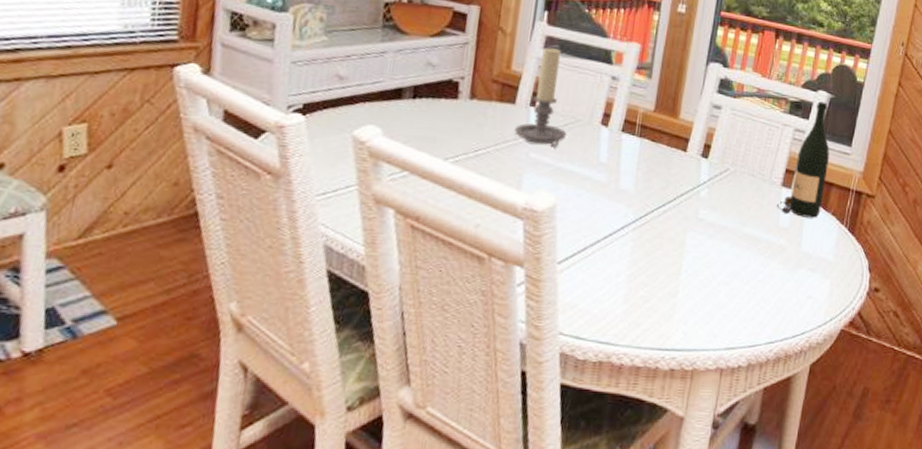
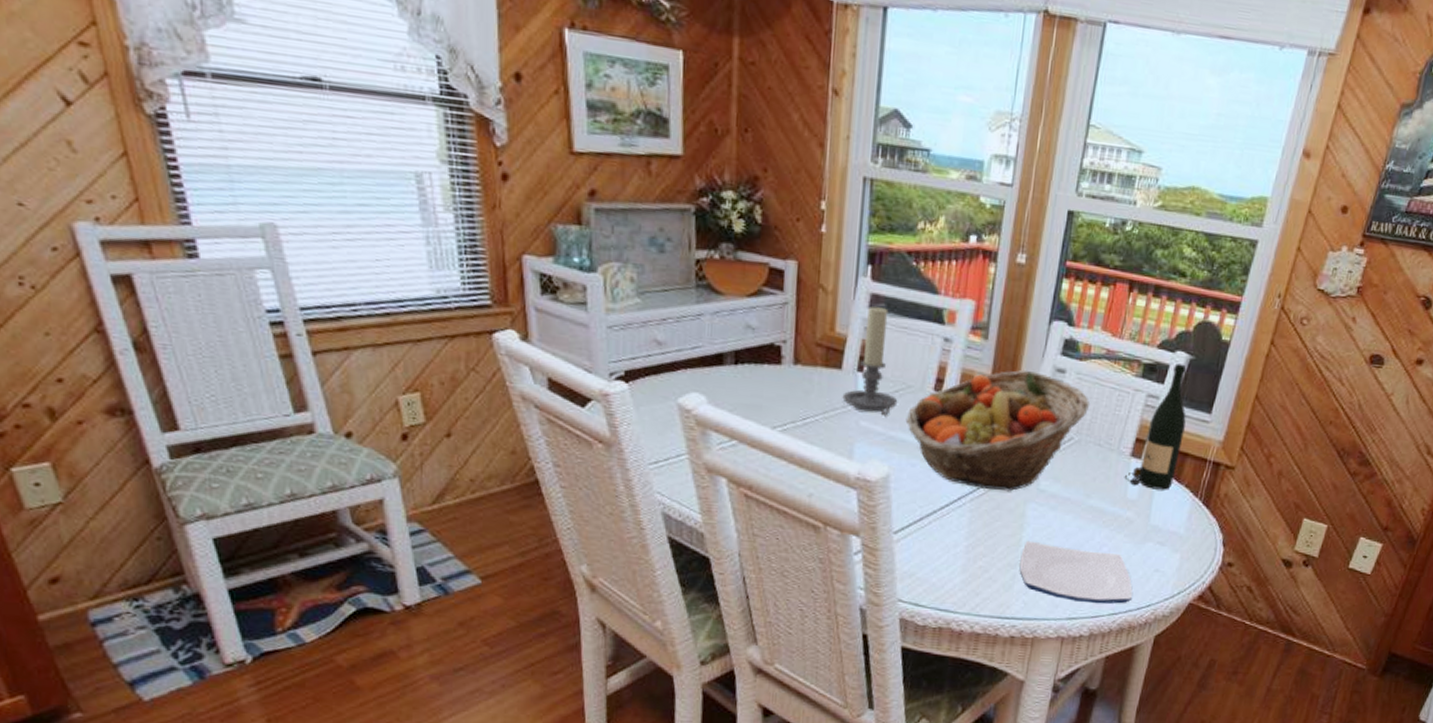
fruit basket: none [573,105,744,221] -> present [905,369,1091,492]
plate: none [679,269,788,333] -> present [1019,540,1133,604]

